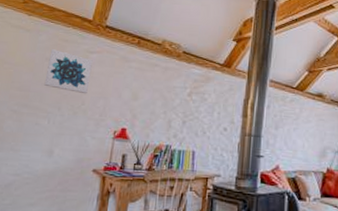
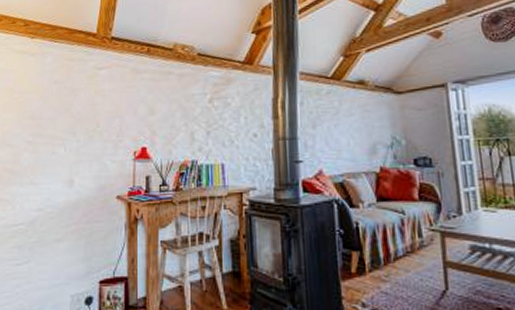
wall art: present [44,49,93,94] -> none [55,71,102,115]

